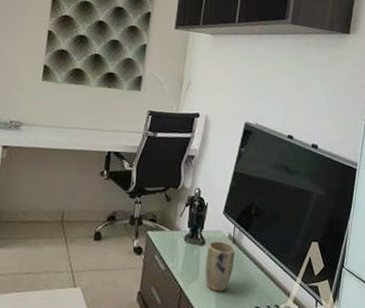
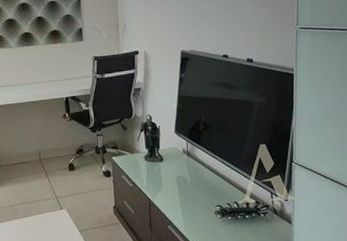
plant pot: present [204,241,236,292] -> none [165,156,192,198]

